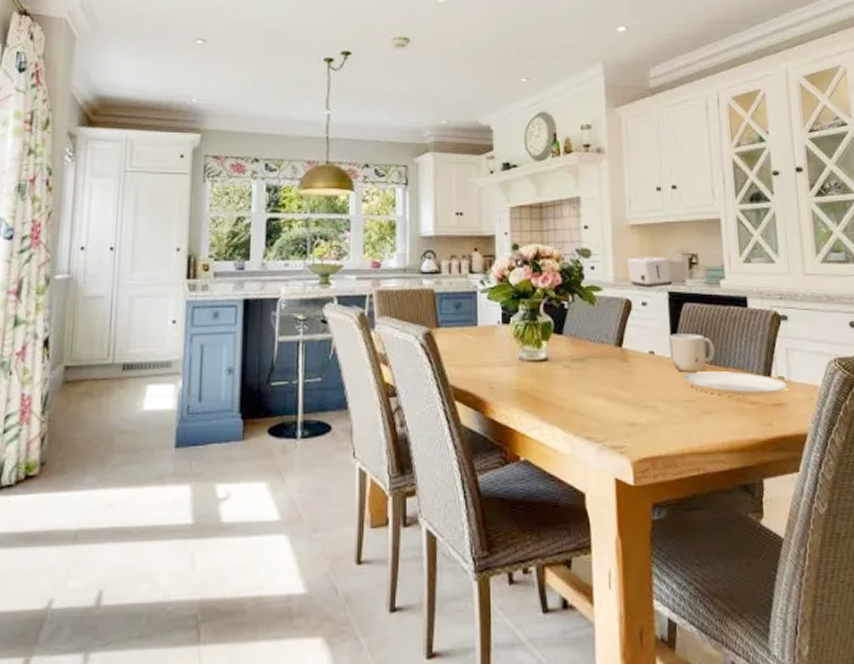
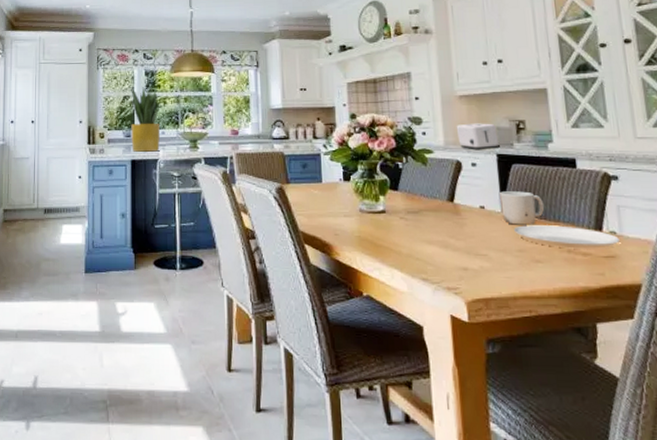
planter: none [244,204,286,289] -> present [130,85,162,152]

